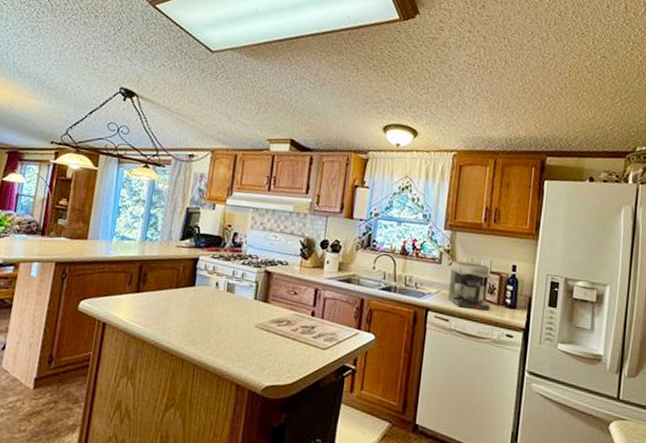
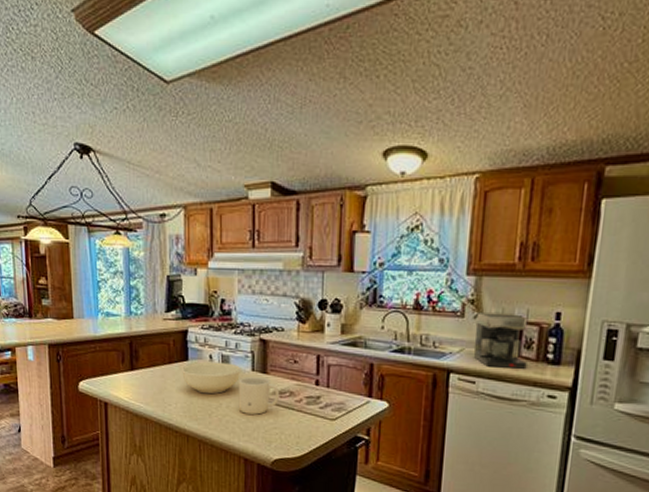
bowl: none [187,288,245,320] -> present [182,361,241,395]
mug: none [237,304,278,342] -> present [238,377,280,415]

